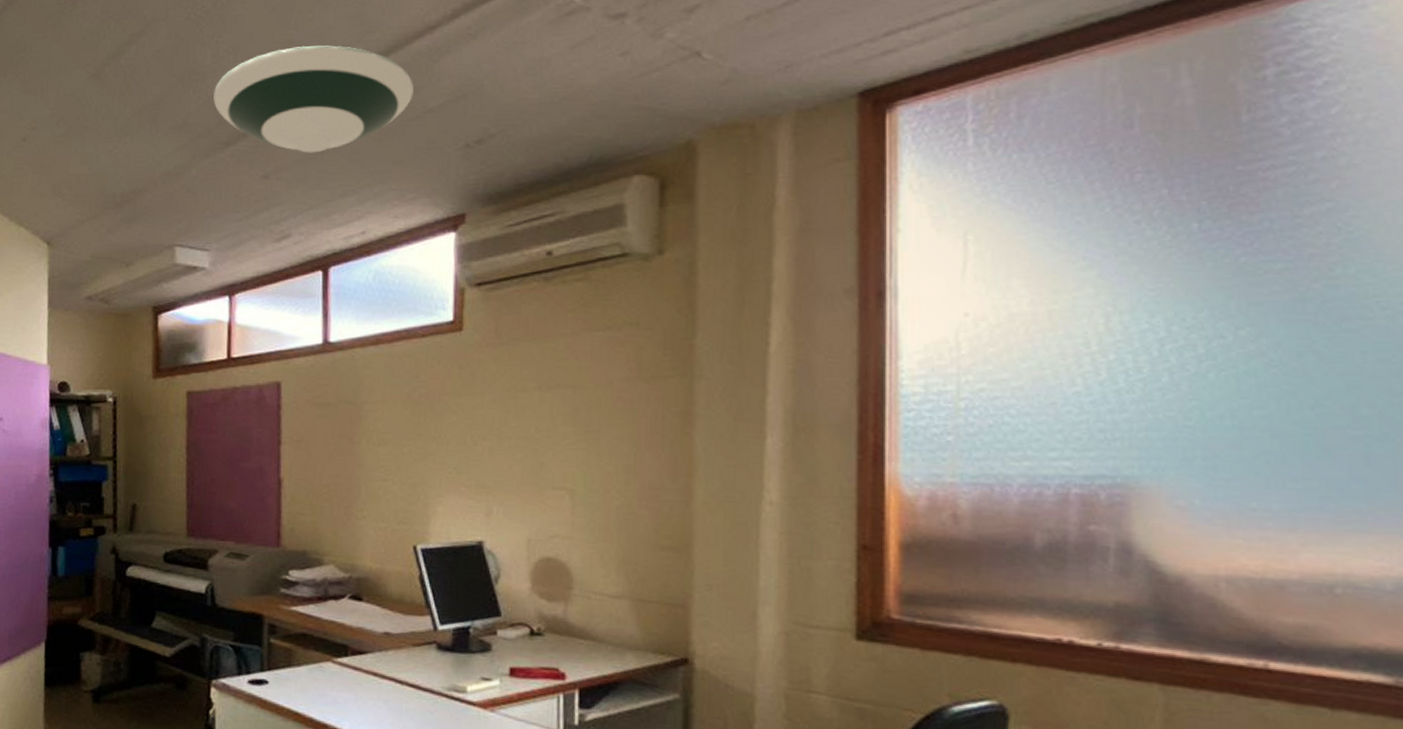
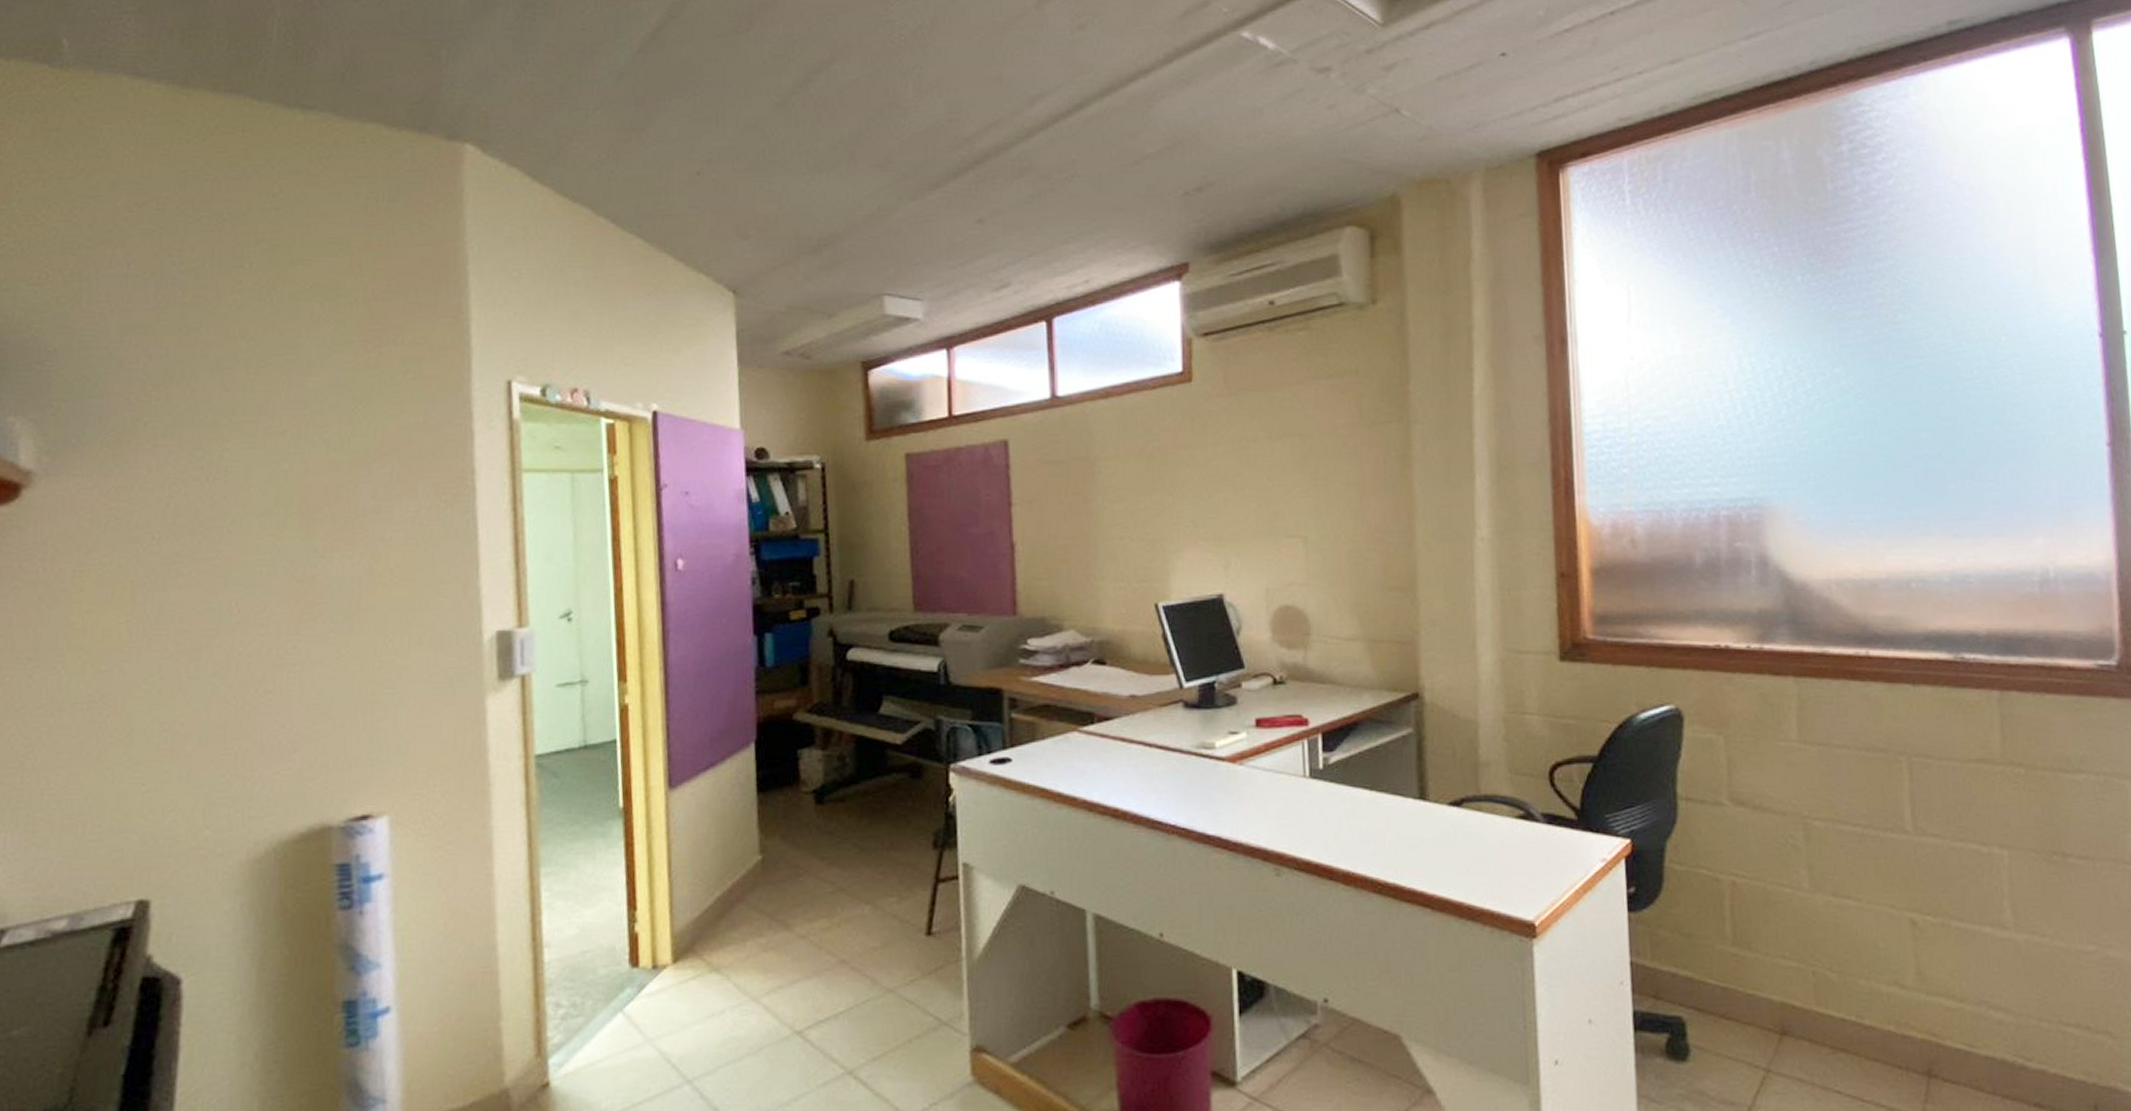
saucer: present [213,45,414,153] -> none [918,84,1130,197]

